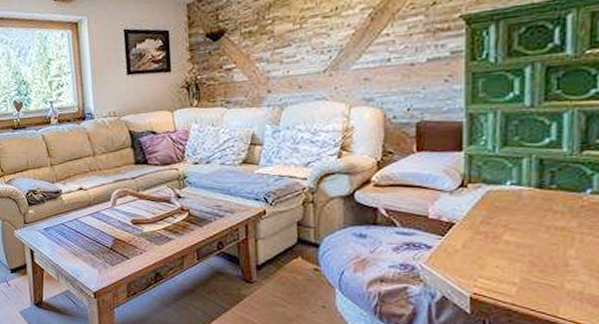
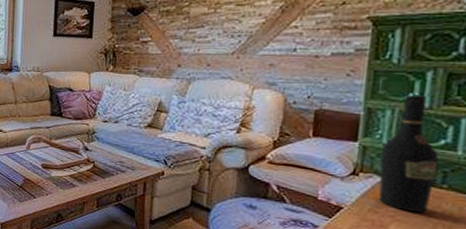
wine bottle: none [487,94,545,217] -> present [378,95,438,212]

